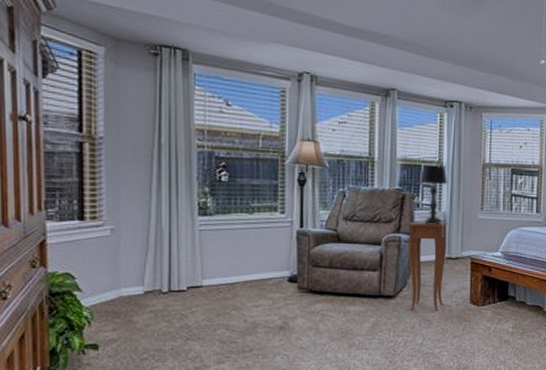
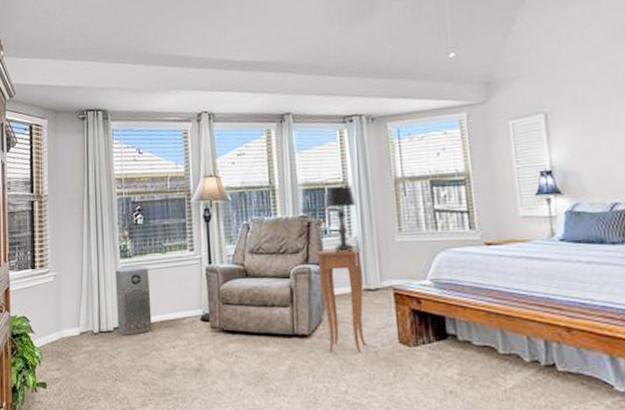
air purifier: none [191,225,233,295] -> present [115,266,152,335]

